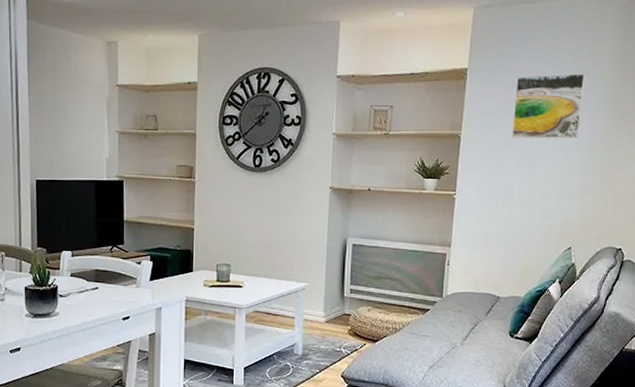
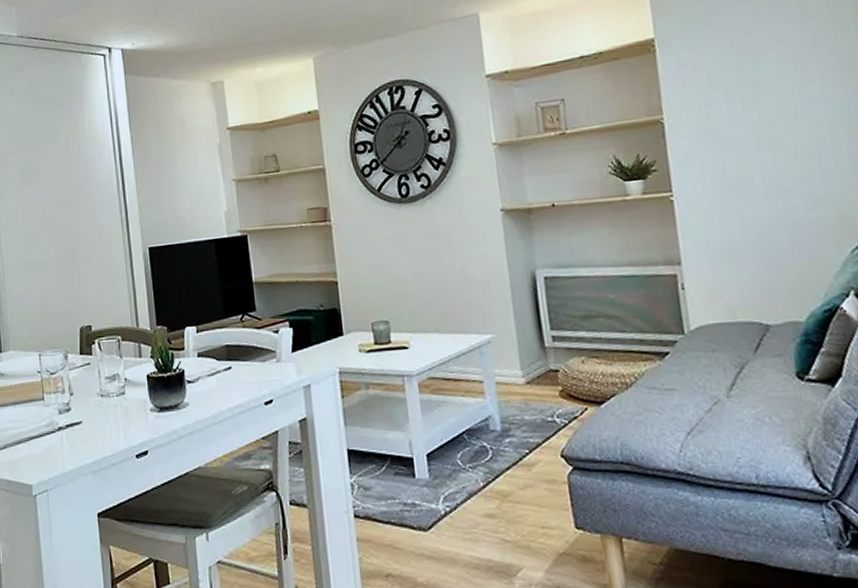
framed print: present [511,73,585,139] -> none [723,18,834,114]

